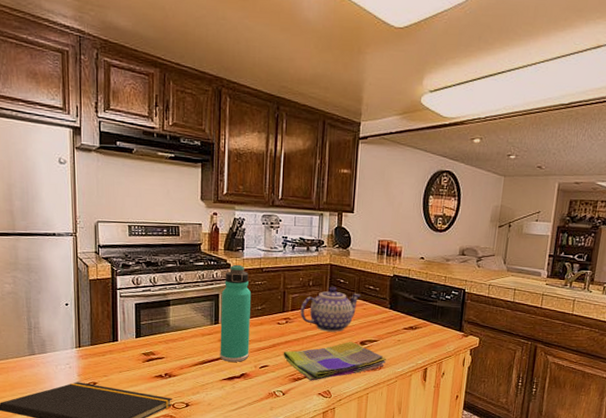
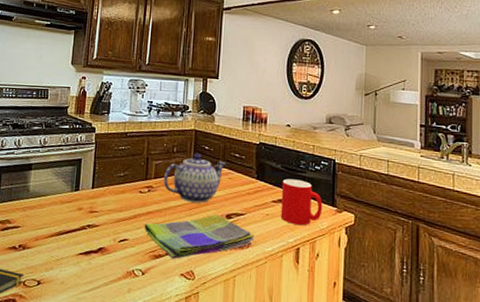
thermos bottle: present [220,264,251,362] -> none [77,128,114,234]
cup: none [411,308,451,349] -> present [280,178,323,226]

